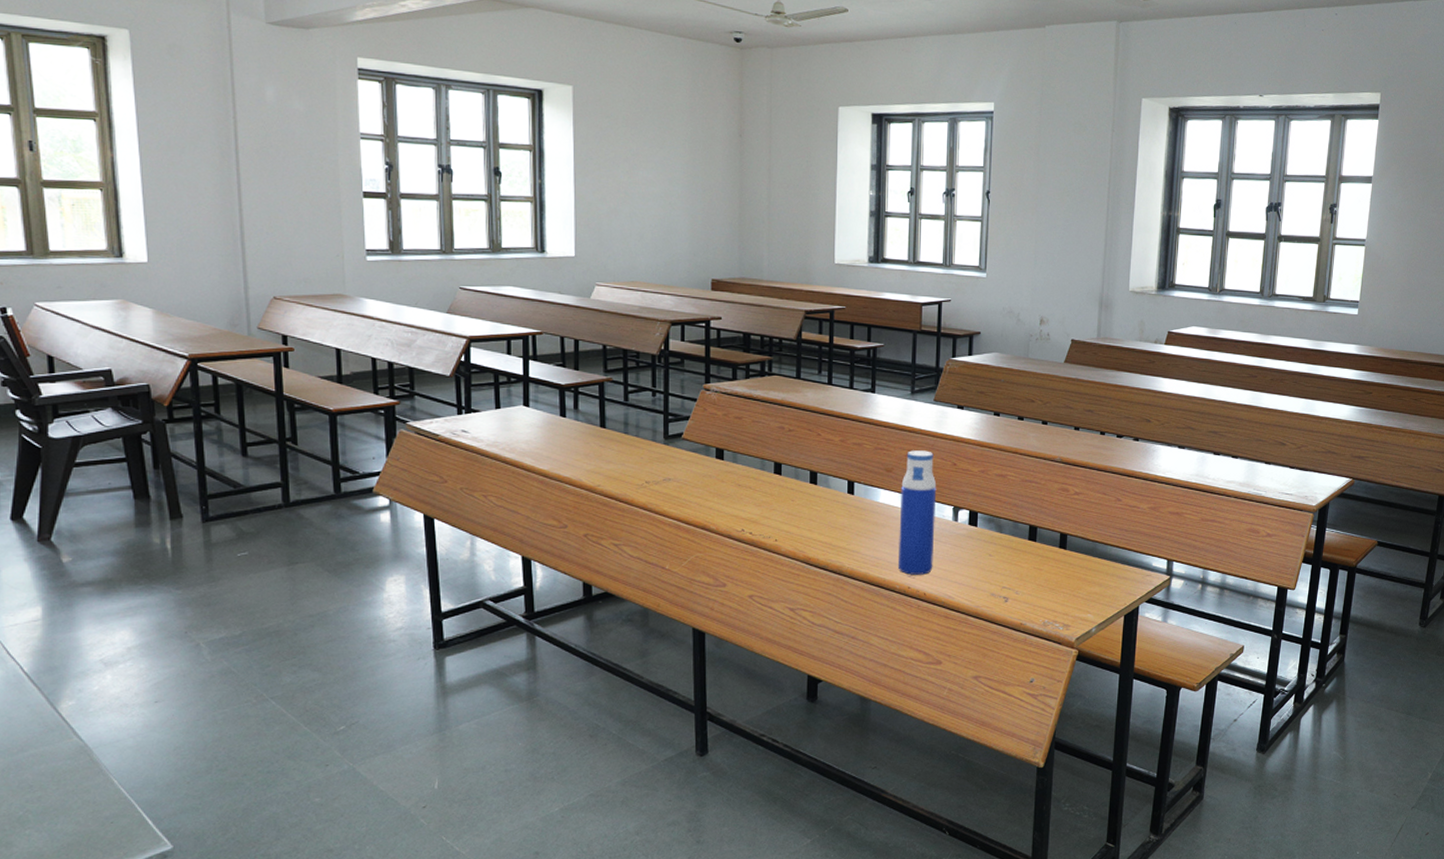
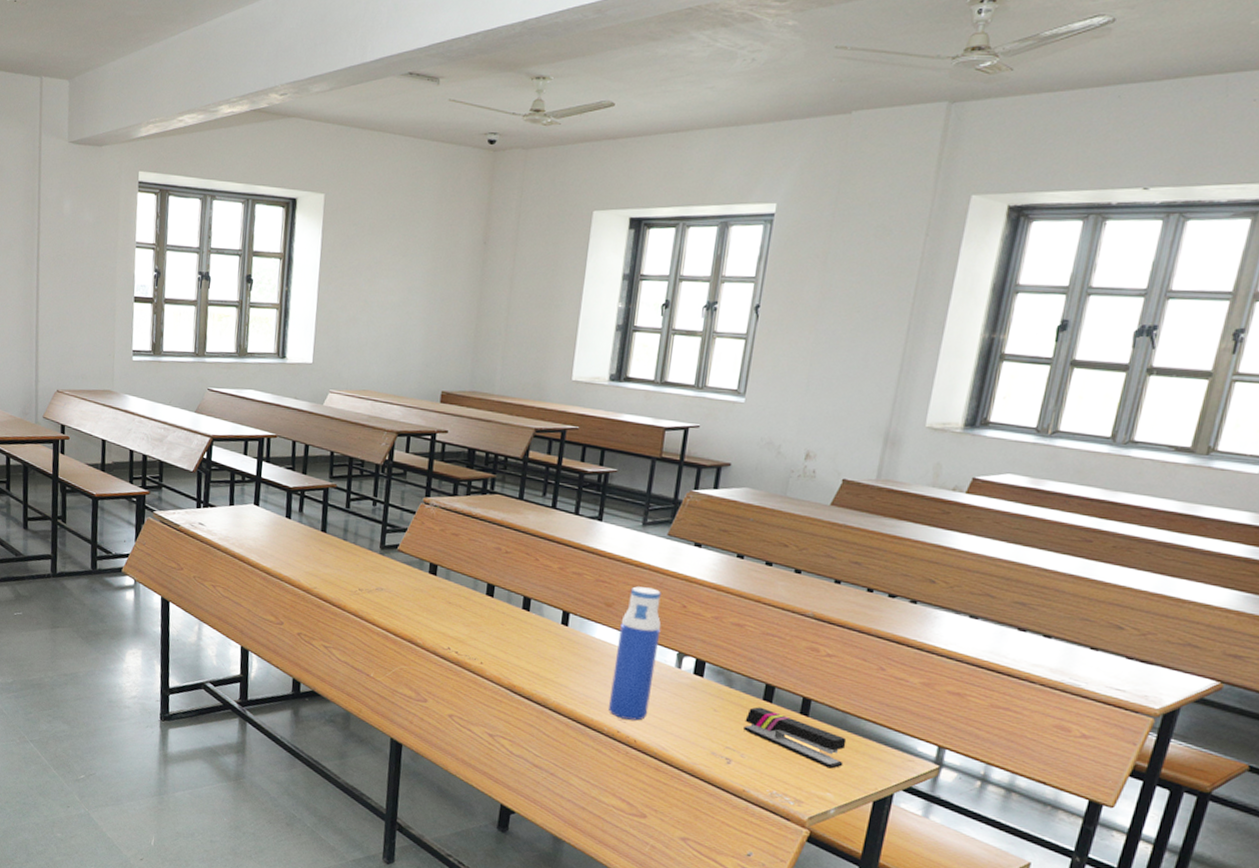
stapler: none [1015,547,1098,592] -> present [743,707,847,769]

